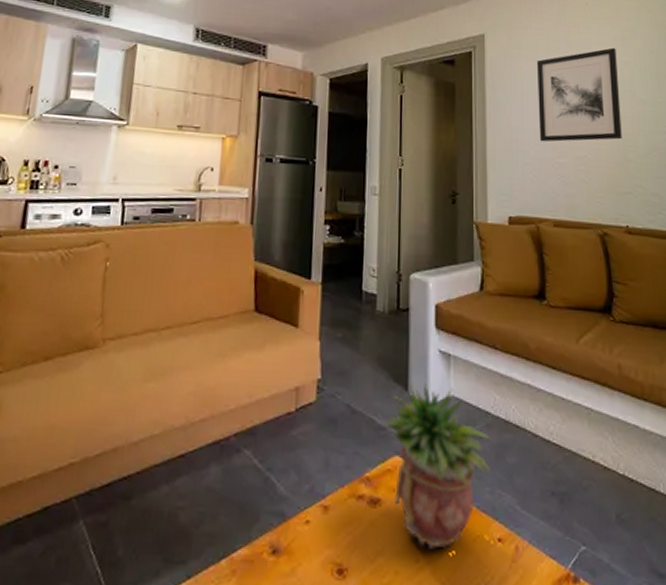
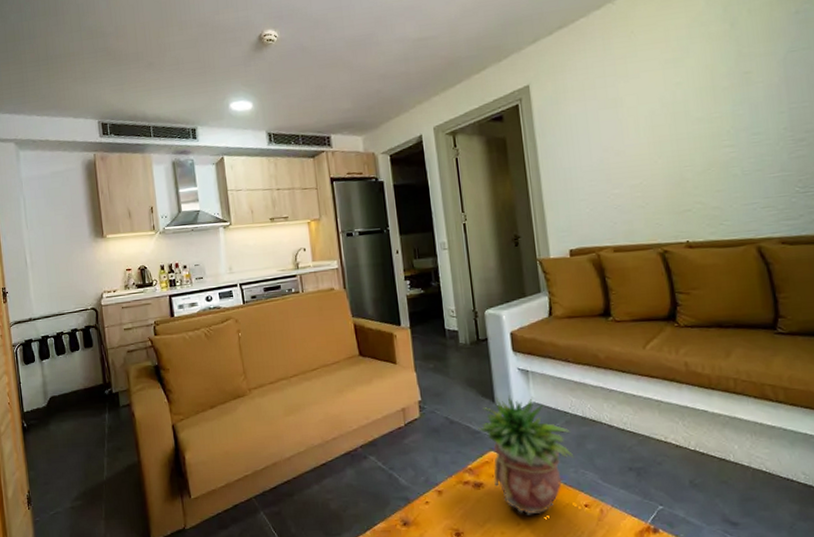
wall art: present [537,47,622,142] -> none [585,71,678,178]

